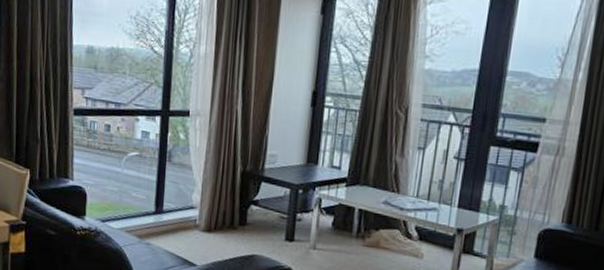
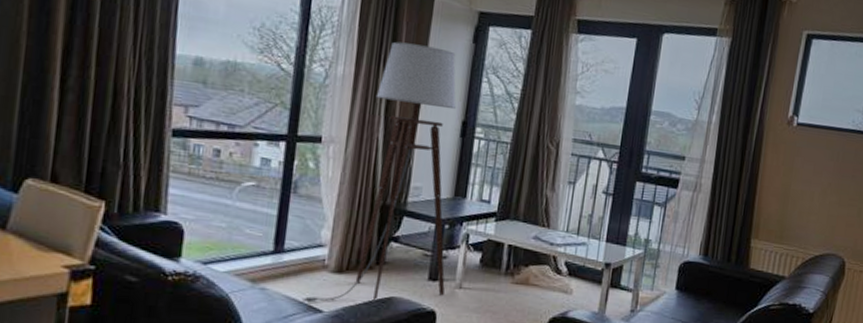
floor lamp: none [178,19,307,259] -> present [301,41,456,303]

